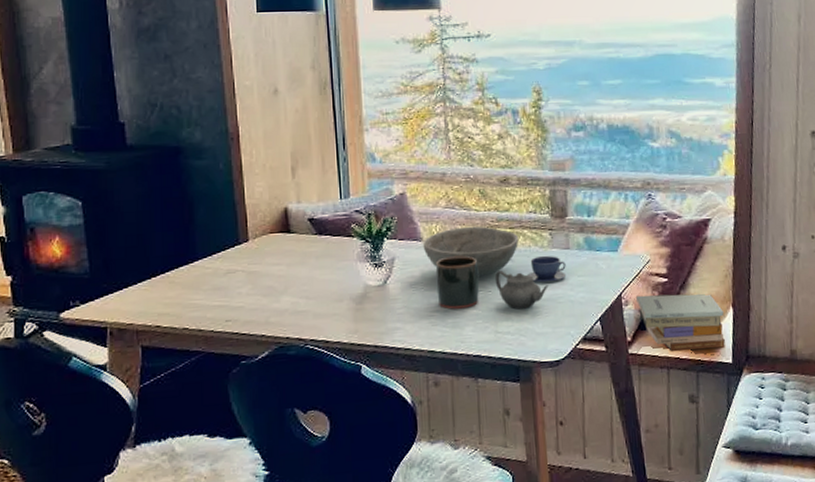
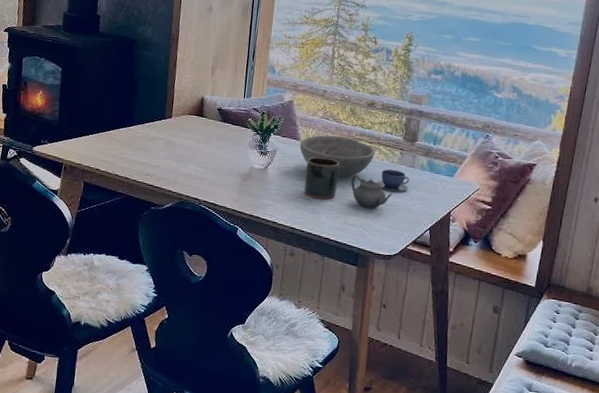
books: present [635,293,725,352] -> none [461,216,534,273]

